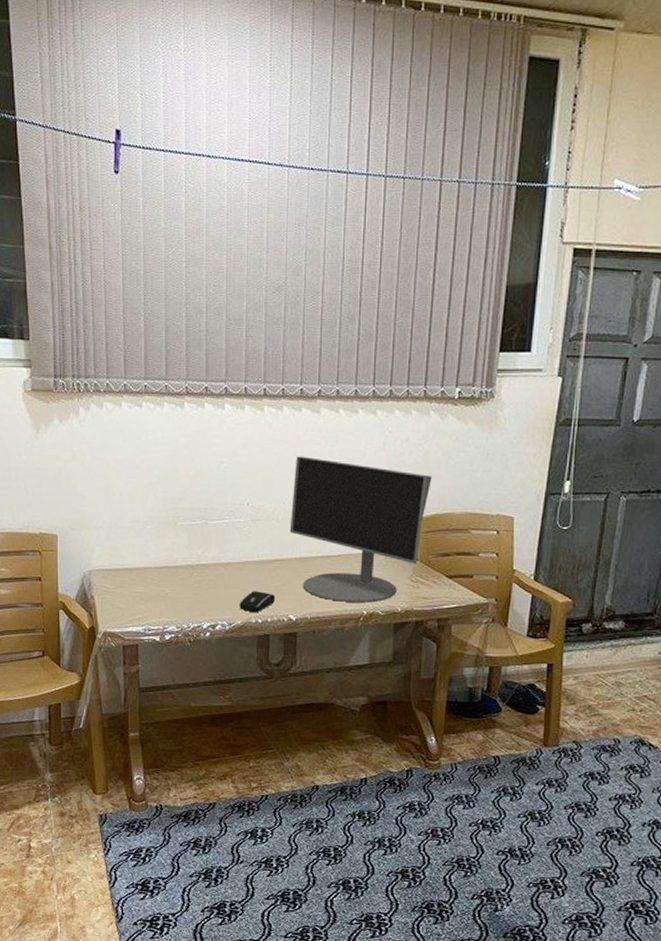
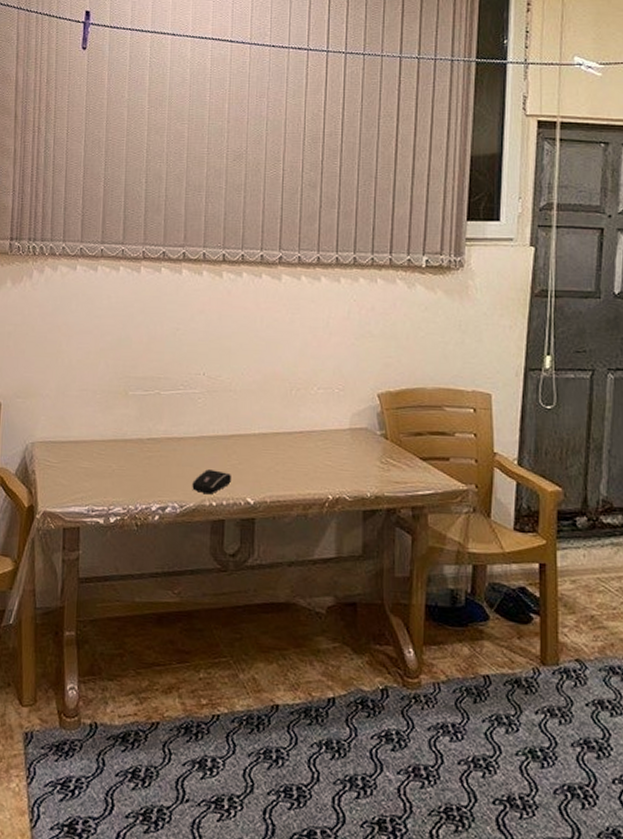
computer monitor: present [289,456,432,603] -> none [248,324,400,486]

